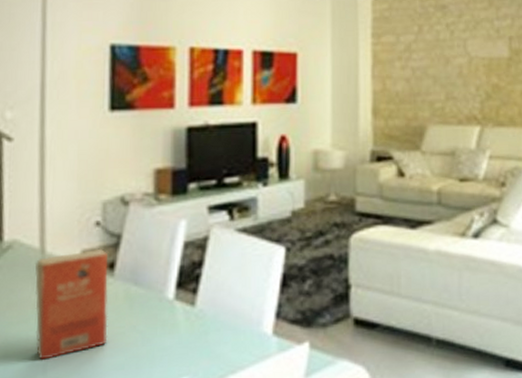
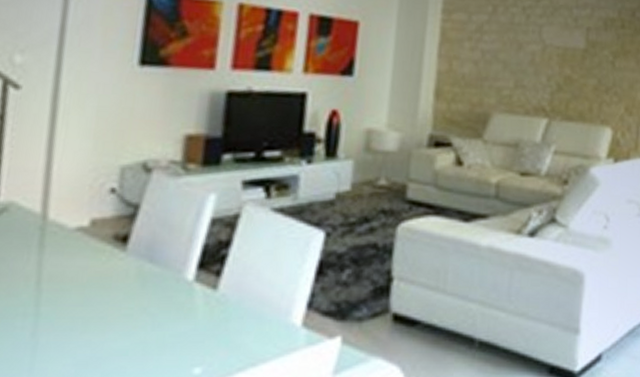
paperback book: present [34,248,108,360] -> none [25,218,121,340]

